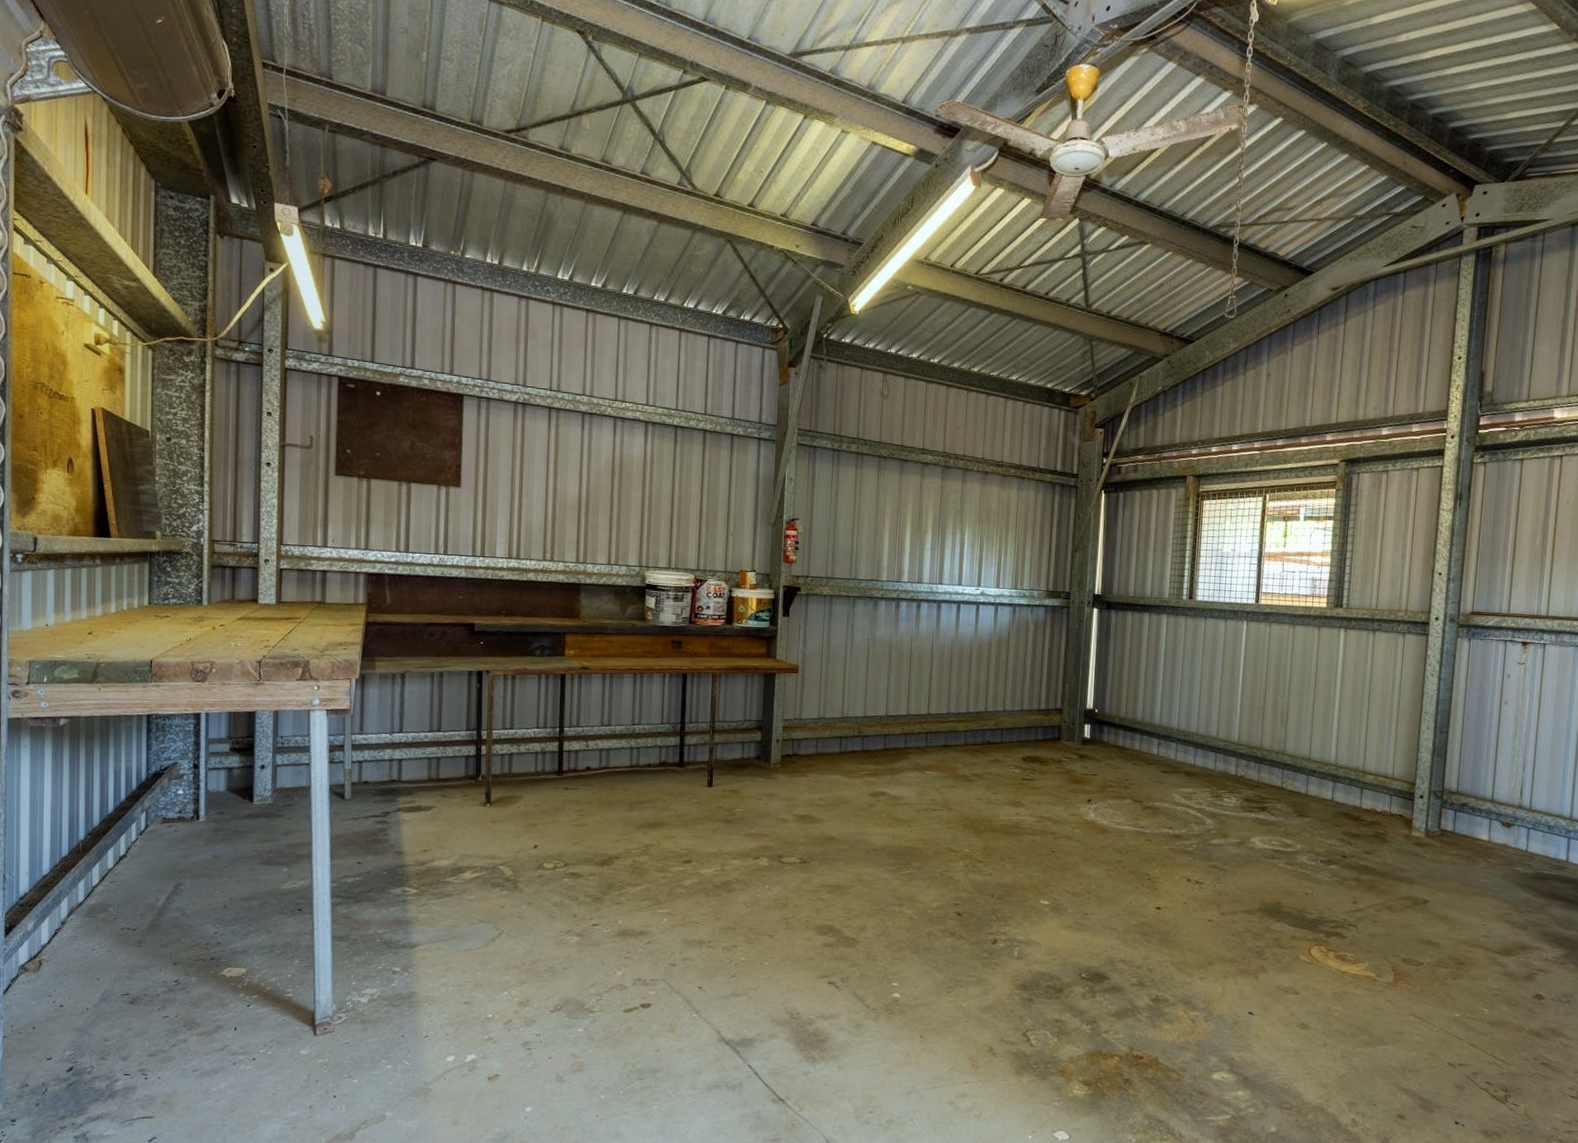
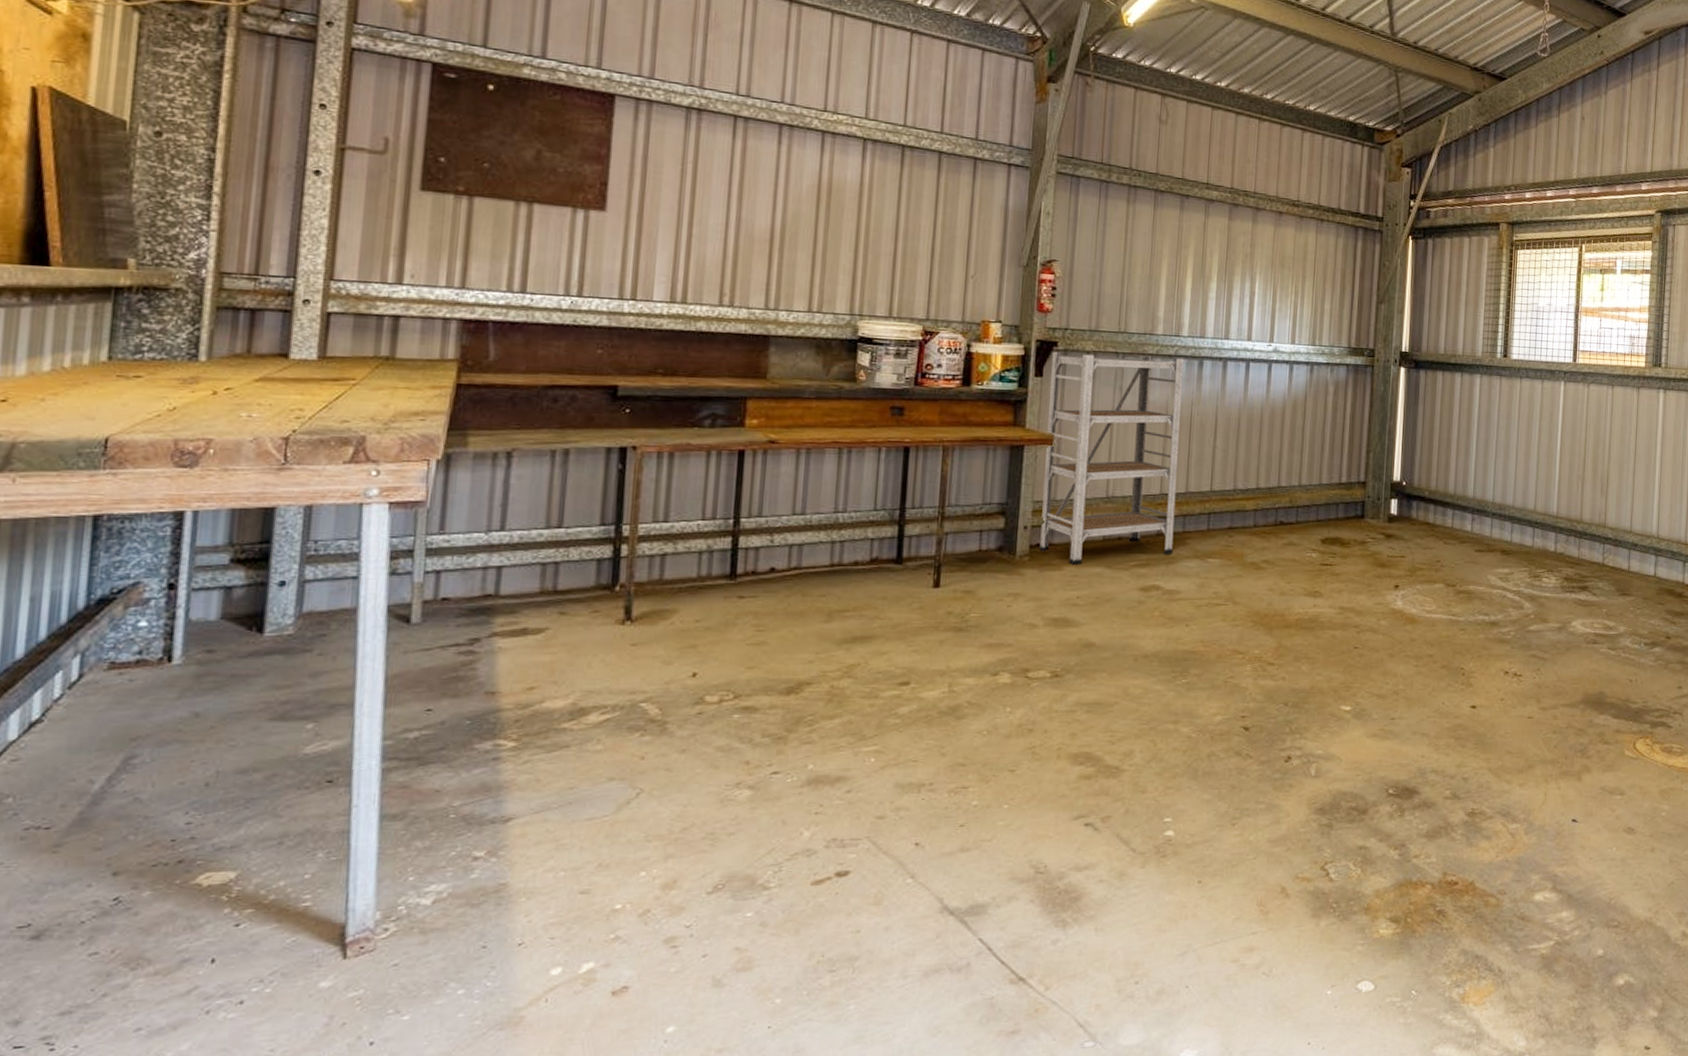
shelving unit: none [789,595,904,773] -> present [1040,351,1183,565]

